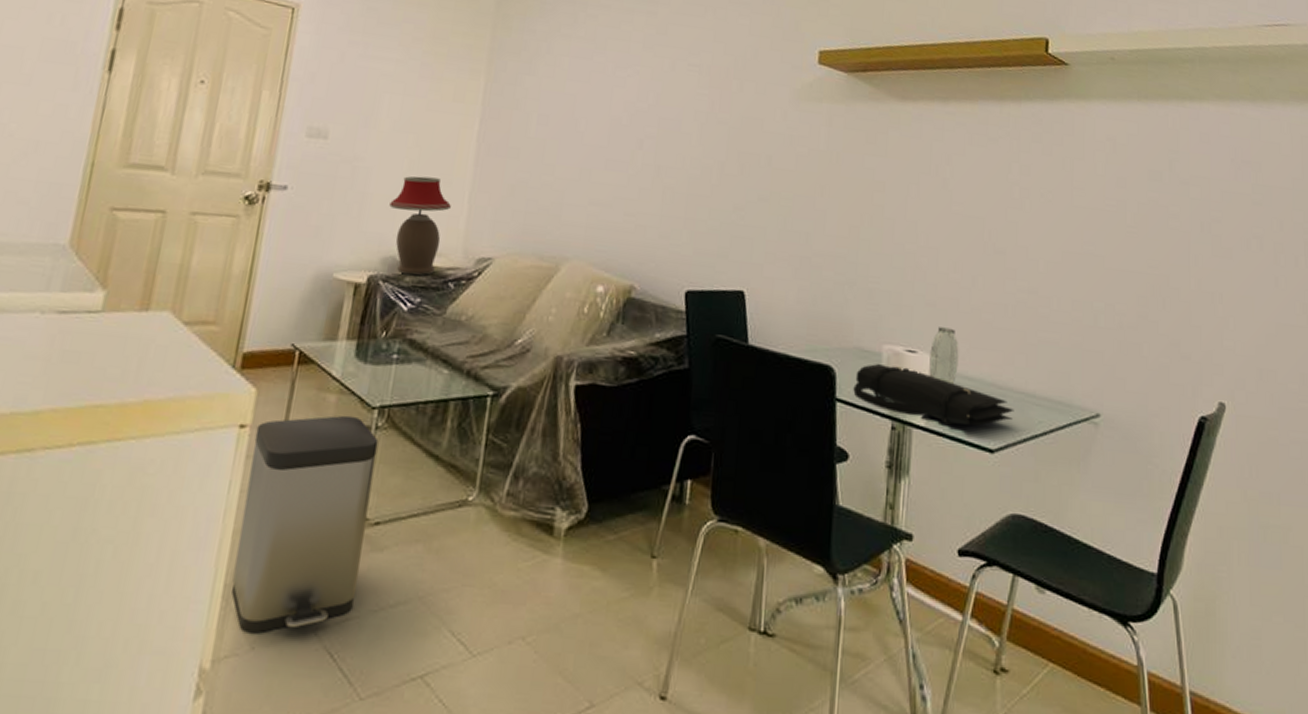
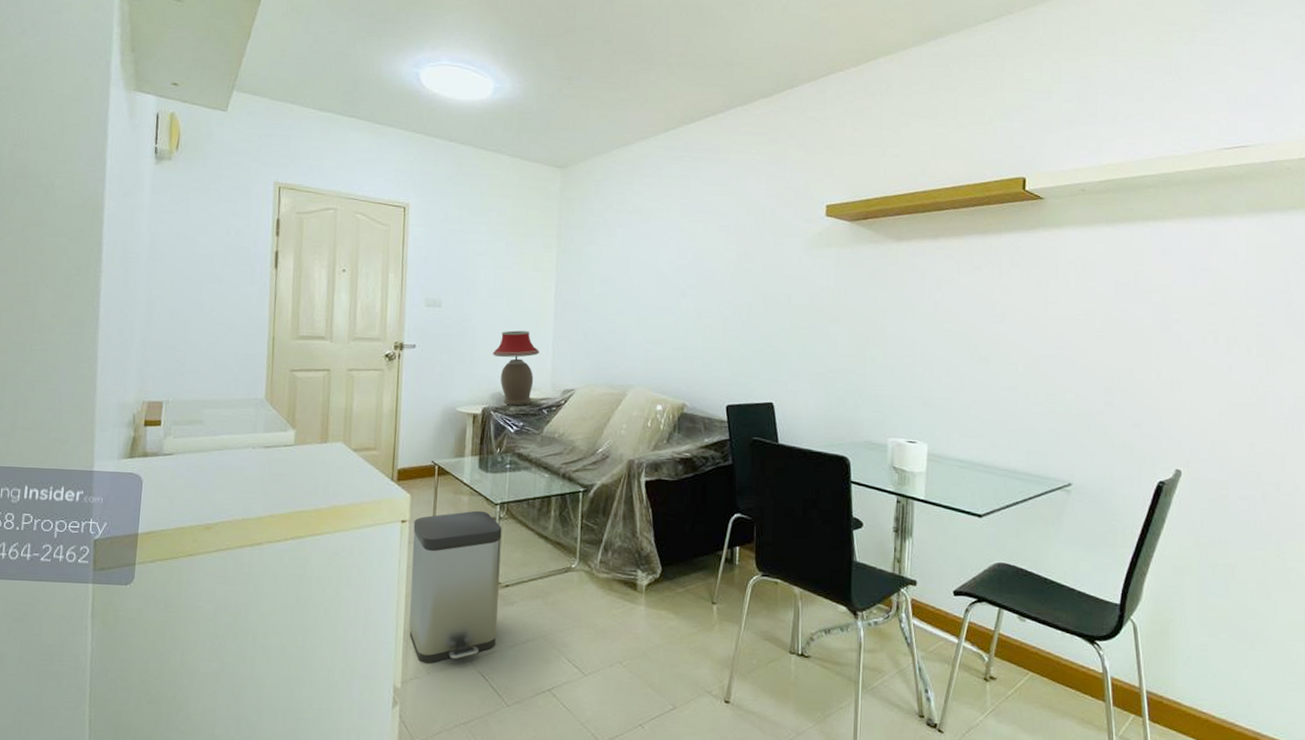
handbag: present [853,363,1014,426] -> none [865,452,999,498]
vase: present [929,327,959,385] -> none [927,422,951,466]

